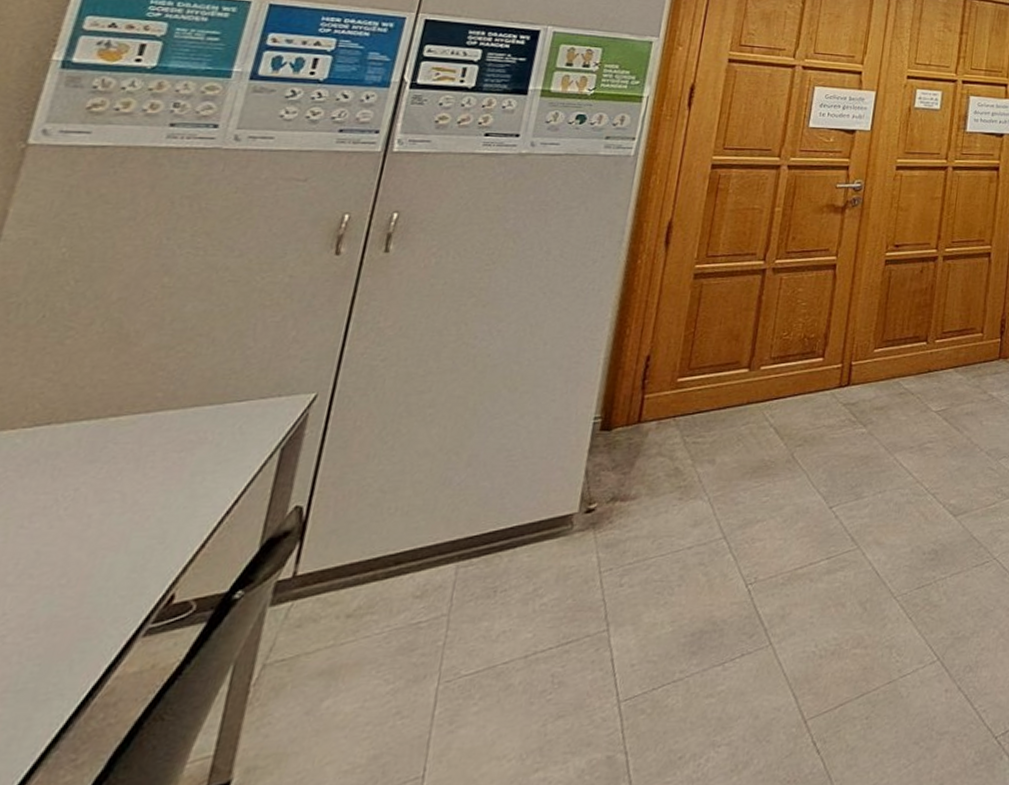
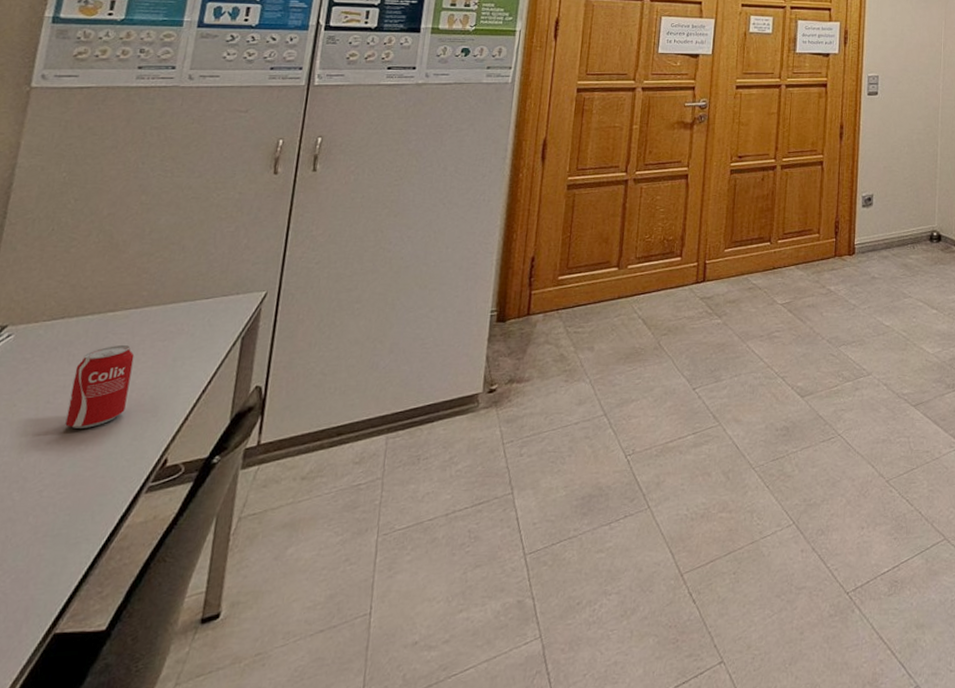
beverage can: none [42,456,141,559] -> present [65,344,135,428]

